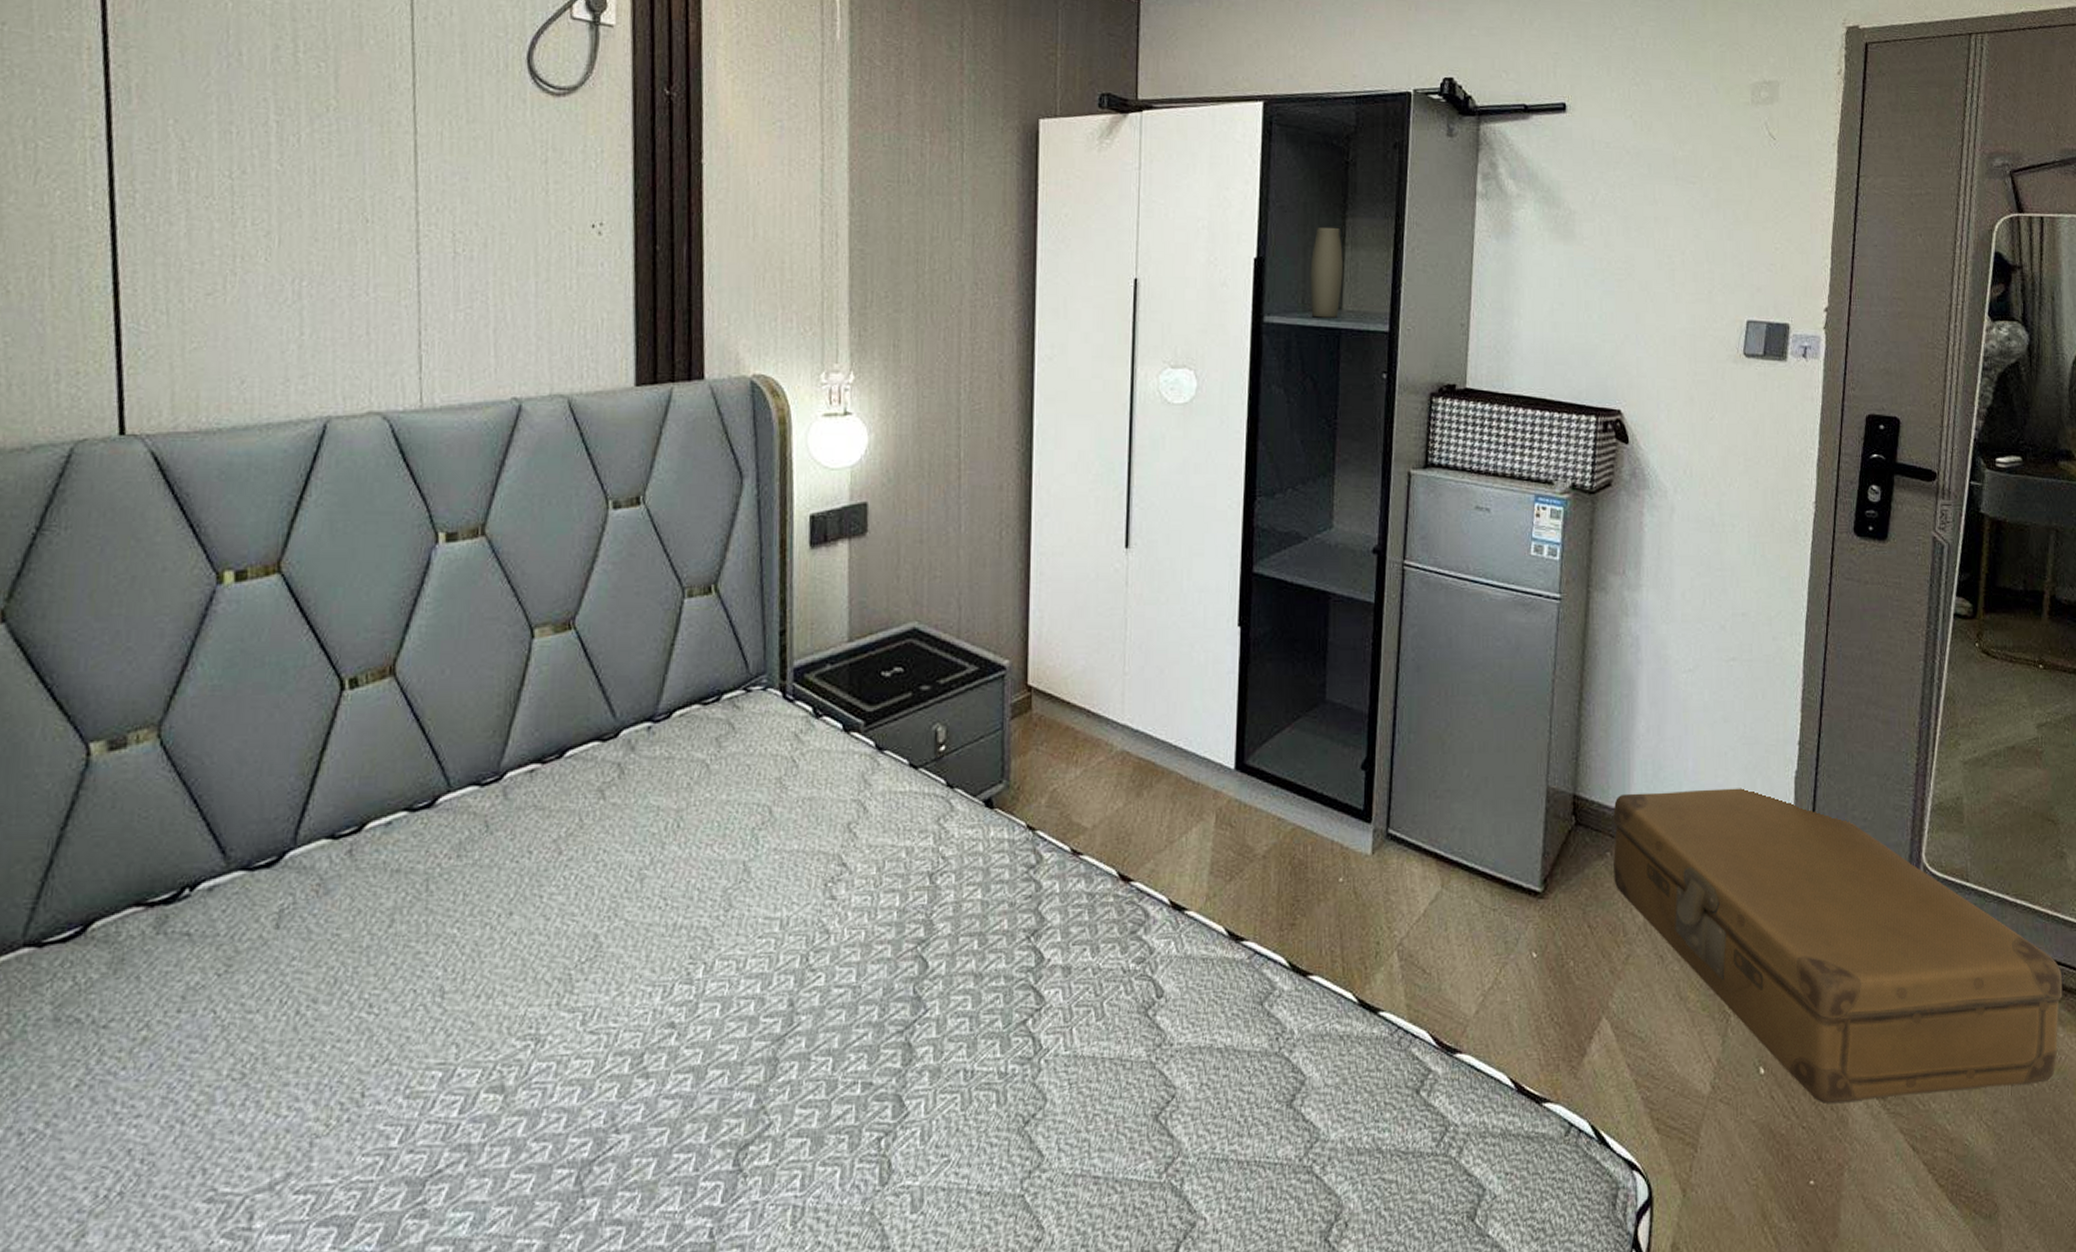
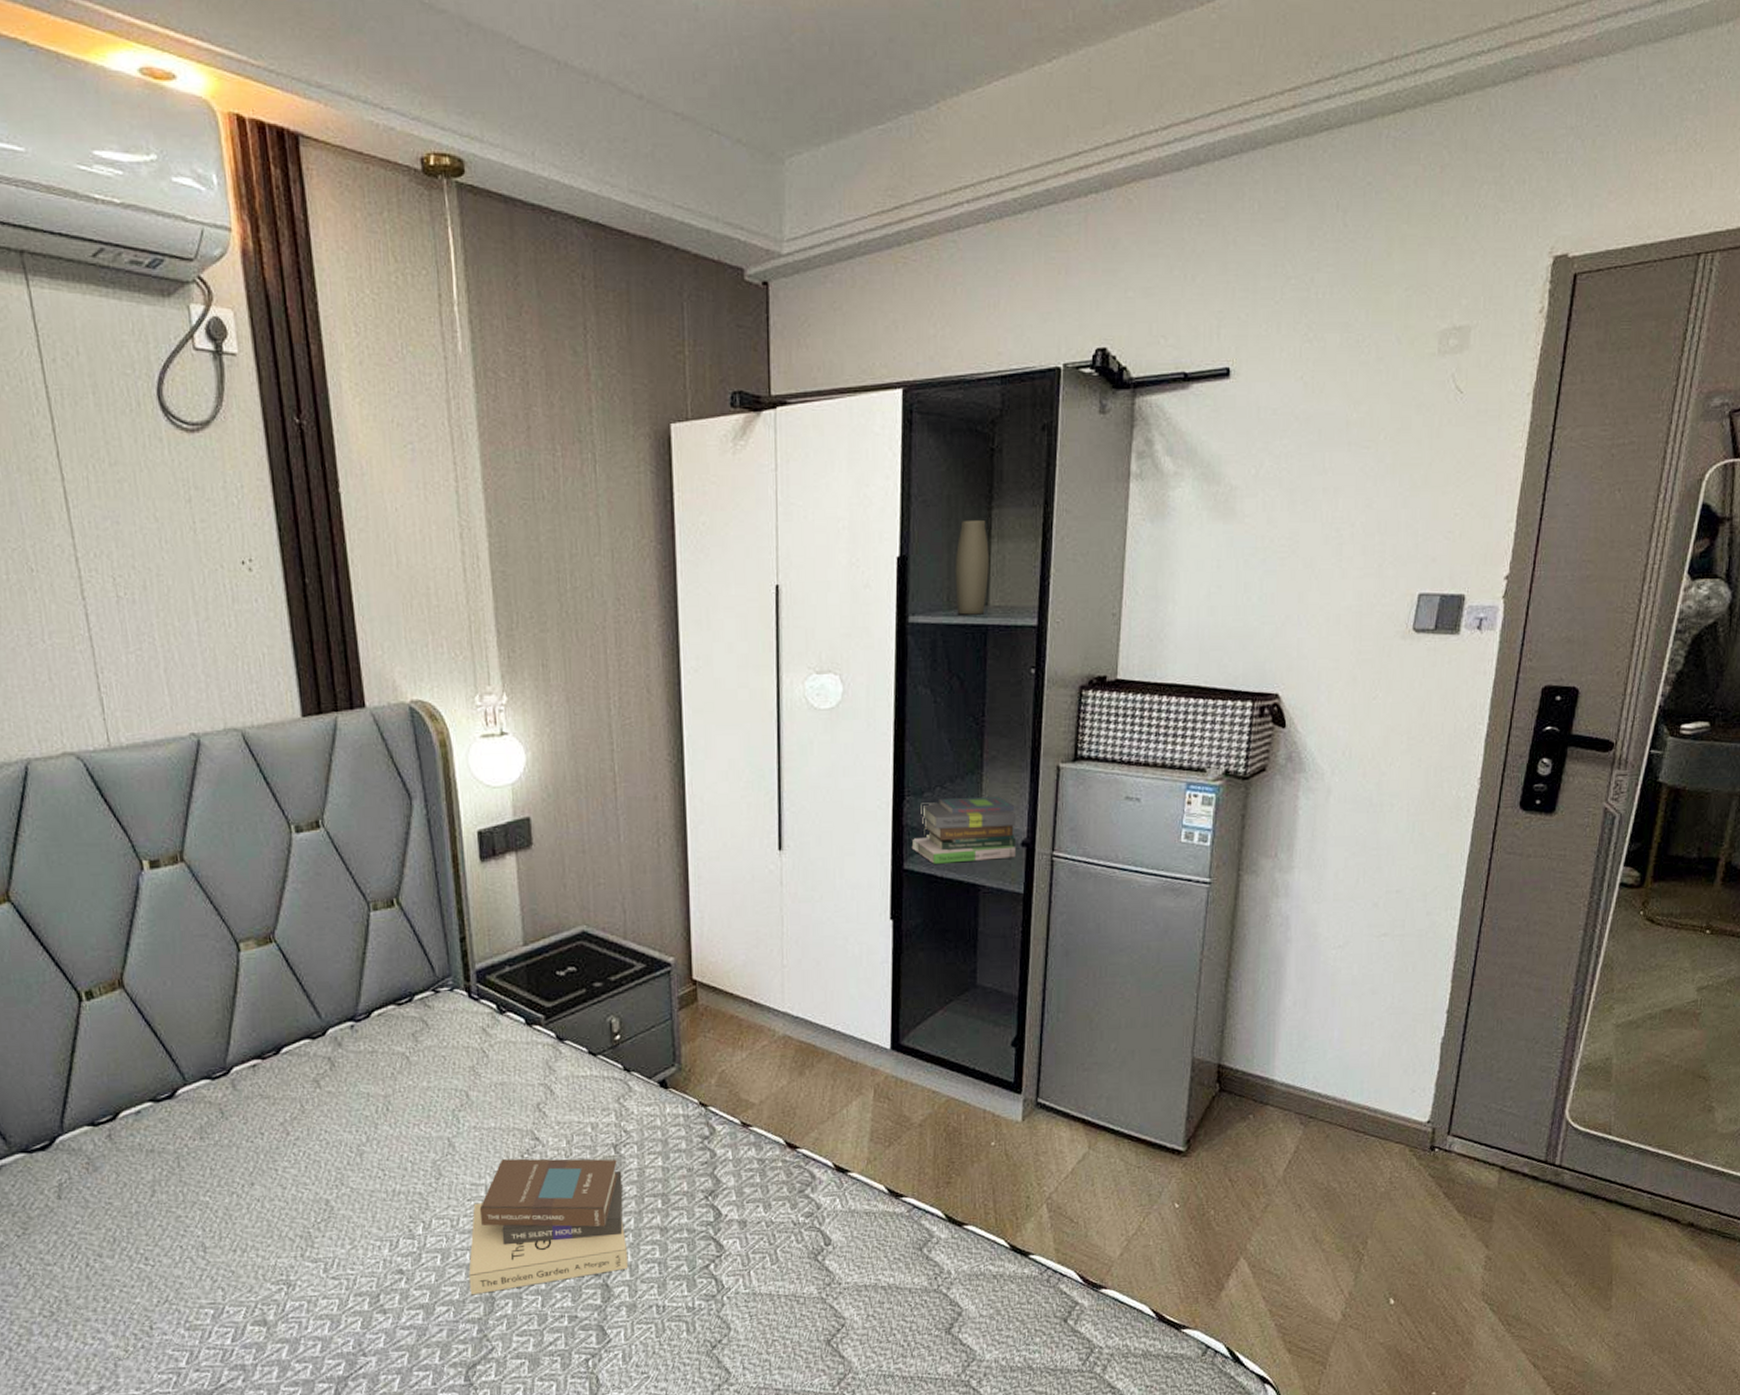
books: none [750,888,936,1056] -> present [468,1158,629,1296]
books: none [1261,500,1368,569] -> present [911,796,1017,864]
suitcase: present [1613,788,2063,1103] -> none [1255,1054,1698,1328]

